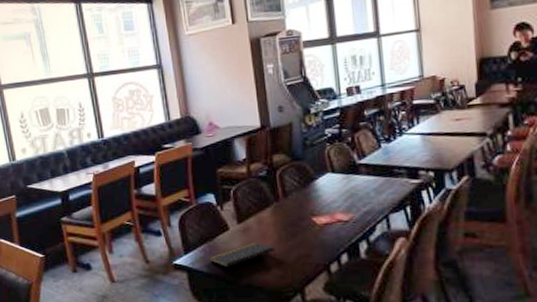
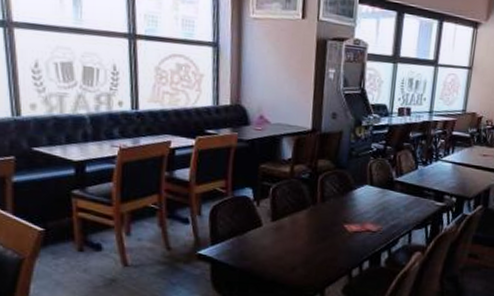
notepad: present [209,242,277,268] -> none [236,241,305,263]

